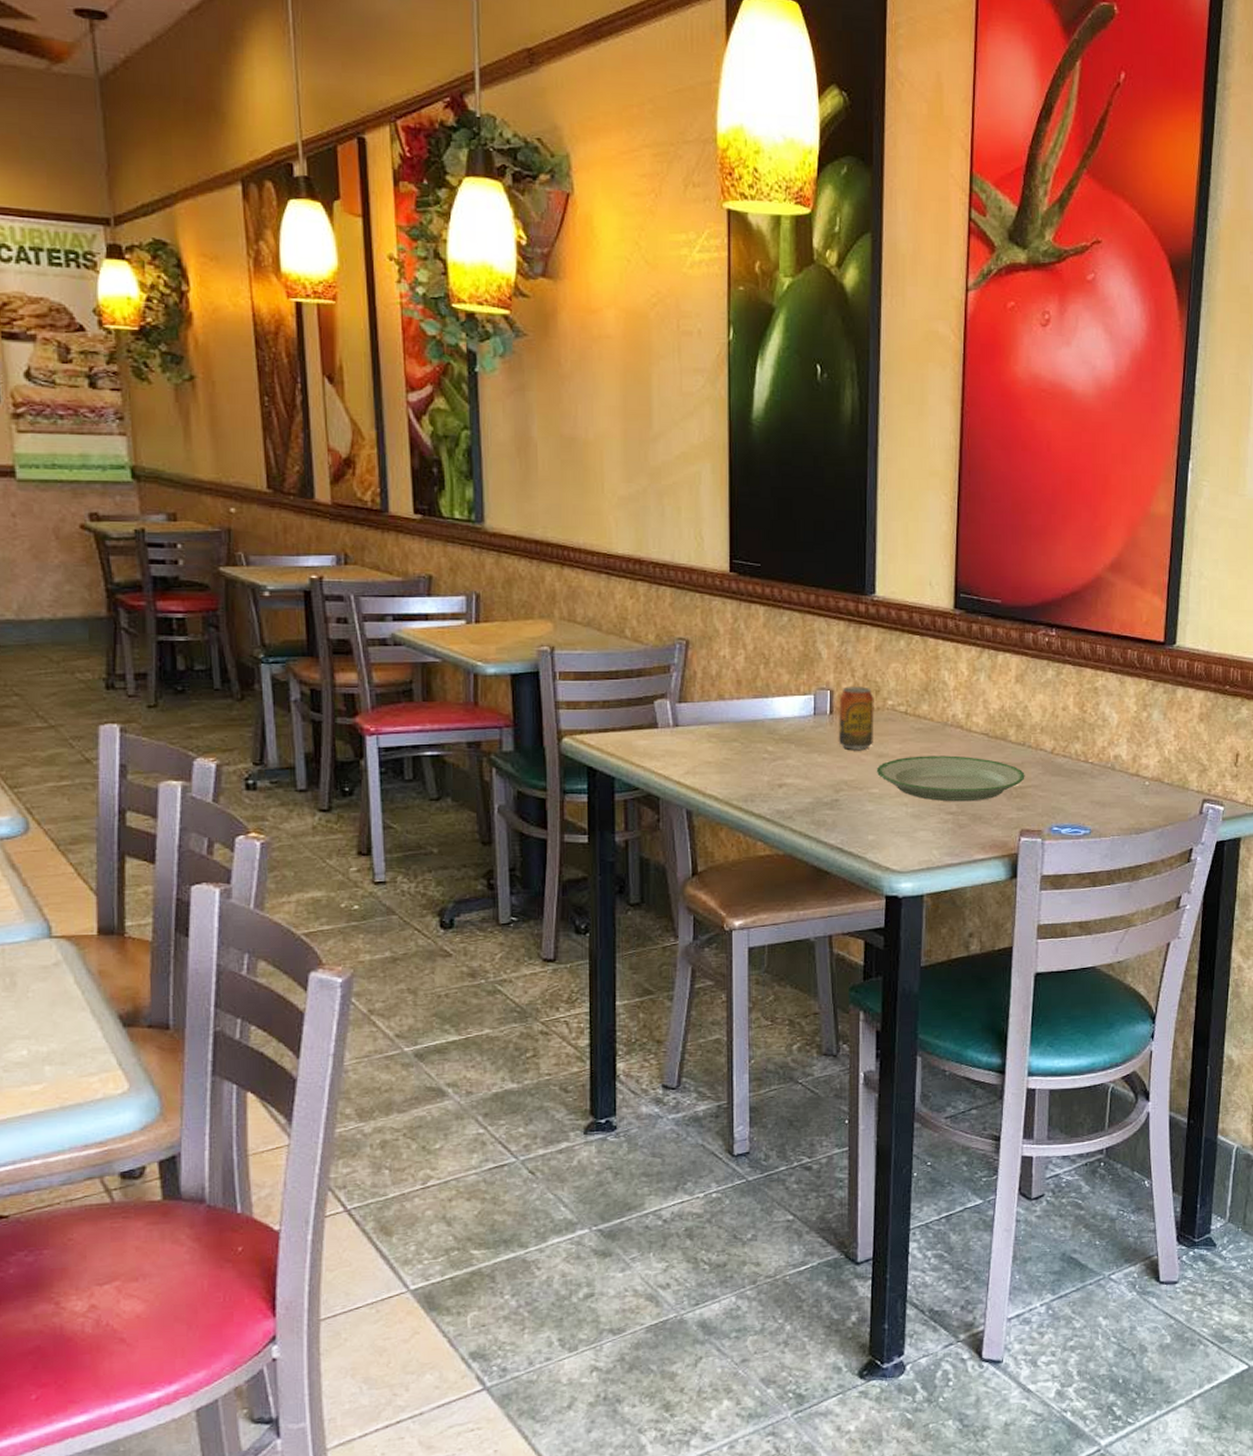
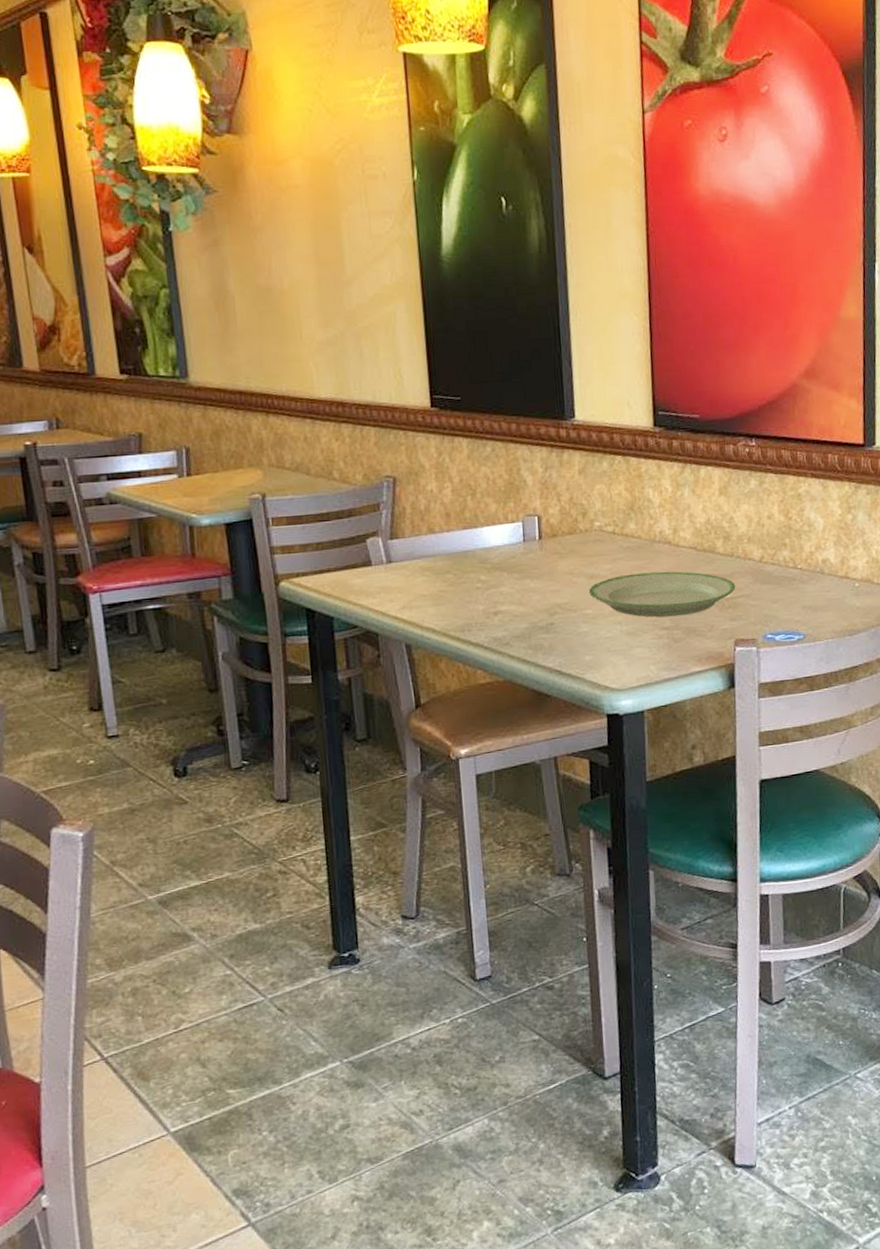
beverage can: present [838,687,874,750] -> none [547,510,584,573]

